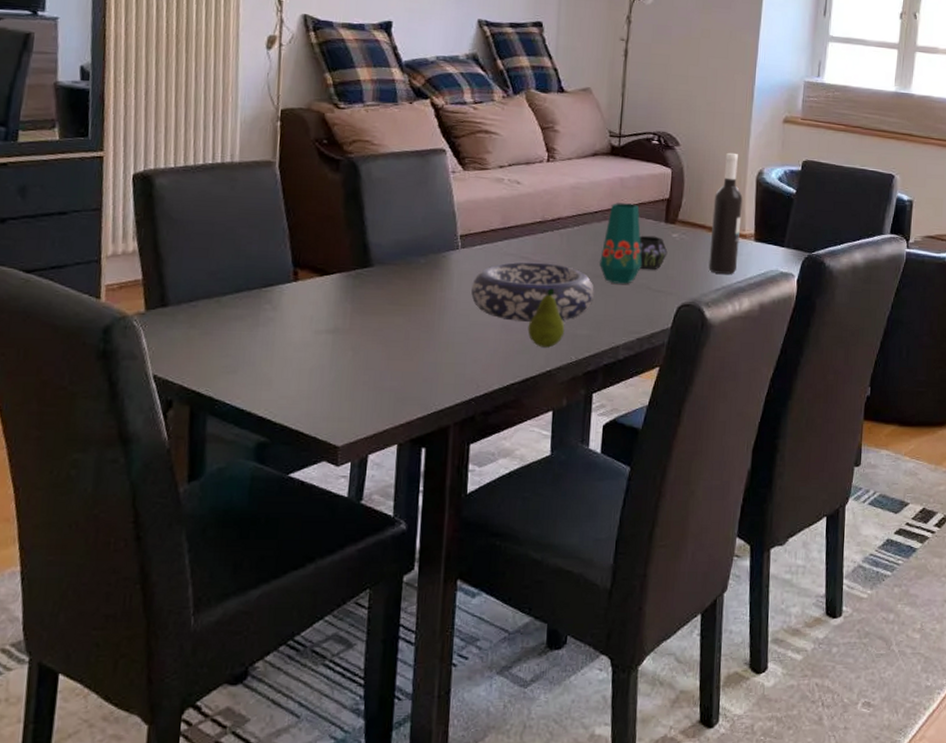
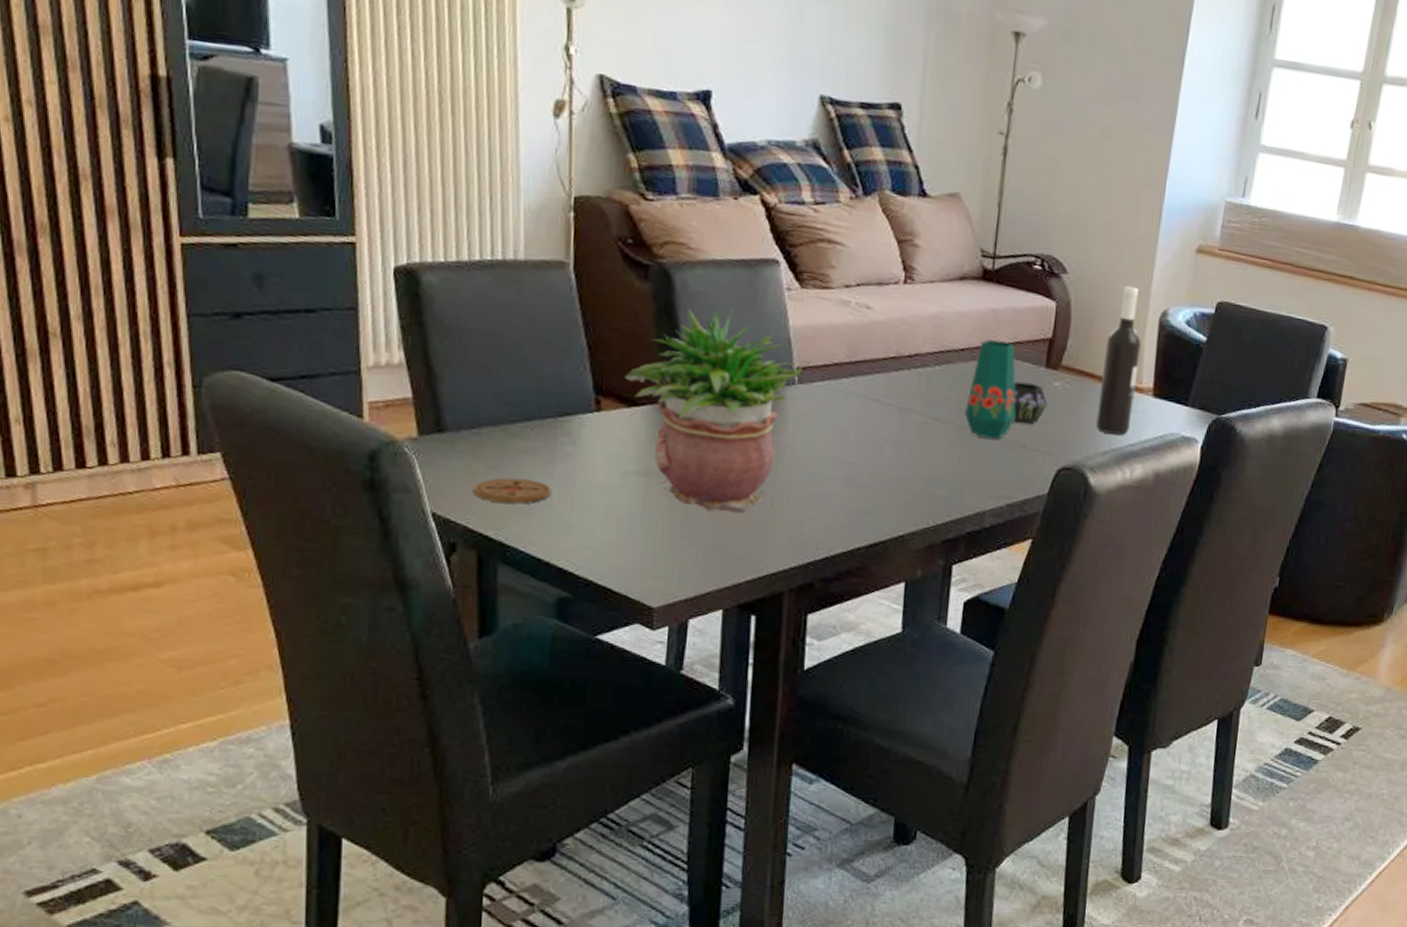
coaster: none [188,342,254,363] -> present [472,478,551,504]
potted plant: none [318,189,465,360] -> present [625,307,803,513]
decorative bowl: present [471,262,594,322] -> none [810,404,958,478]
fruit: present [527,288,565,348] -> none [877,438,922,509]

